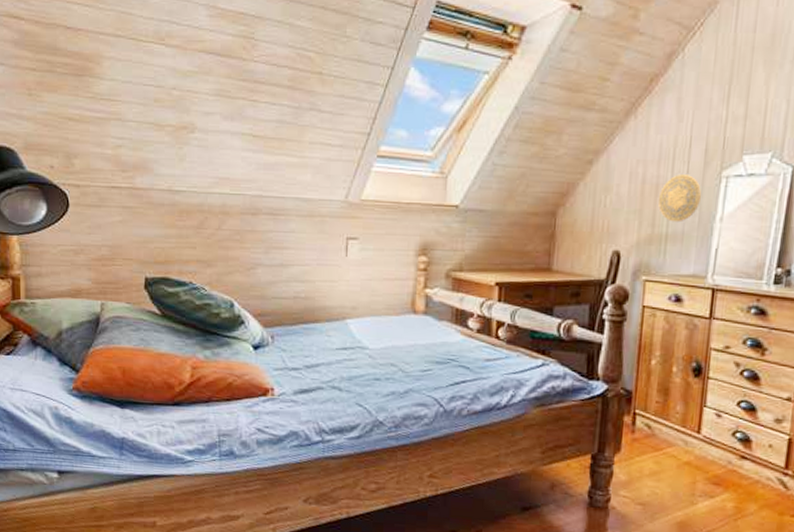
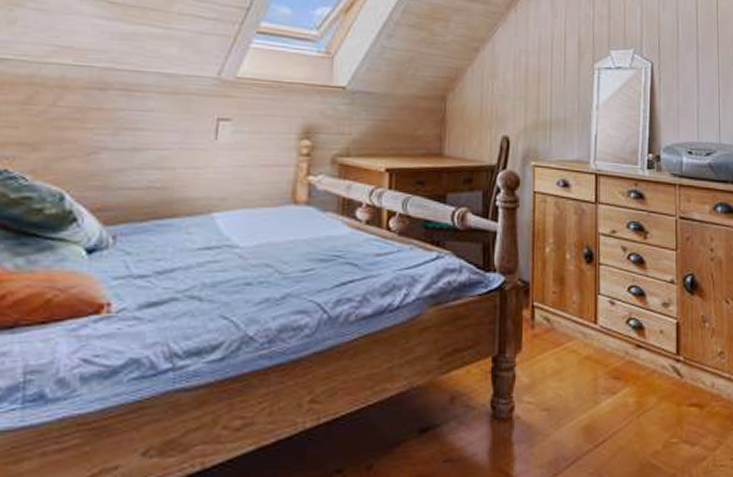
decorative plate: present [658,175,702,223] -> none [542,65,579,110]

